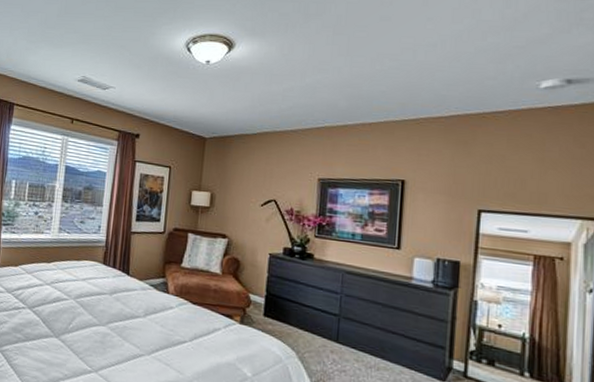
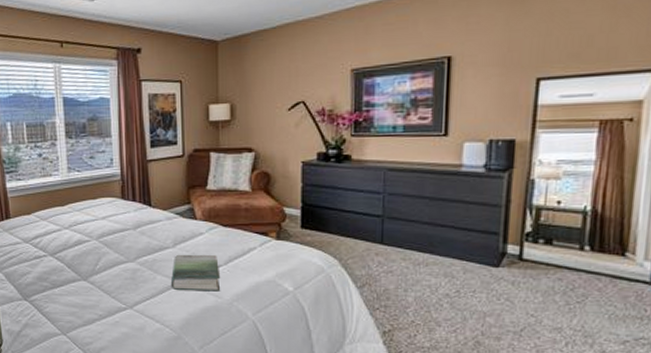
book: none [136,324,185,367] -> present [170,254,221,292]

